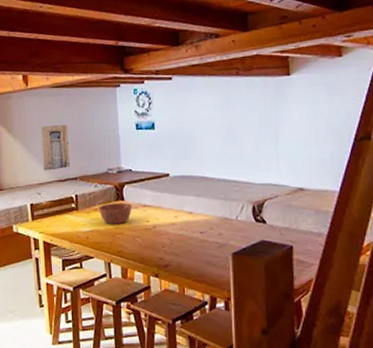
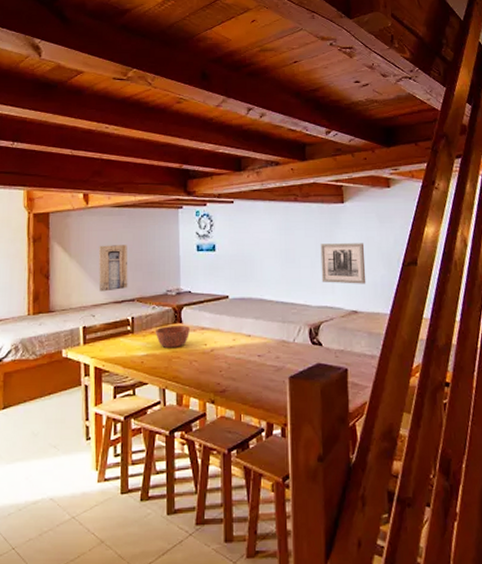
wall art: none [264,117,314,161] -> present [320,243,366,284]

